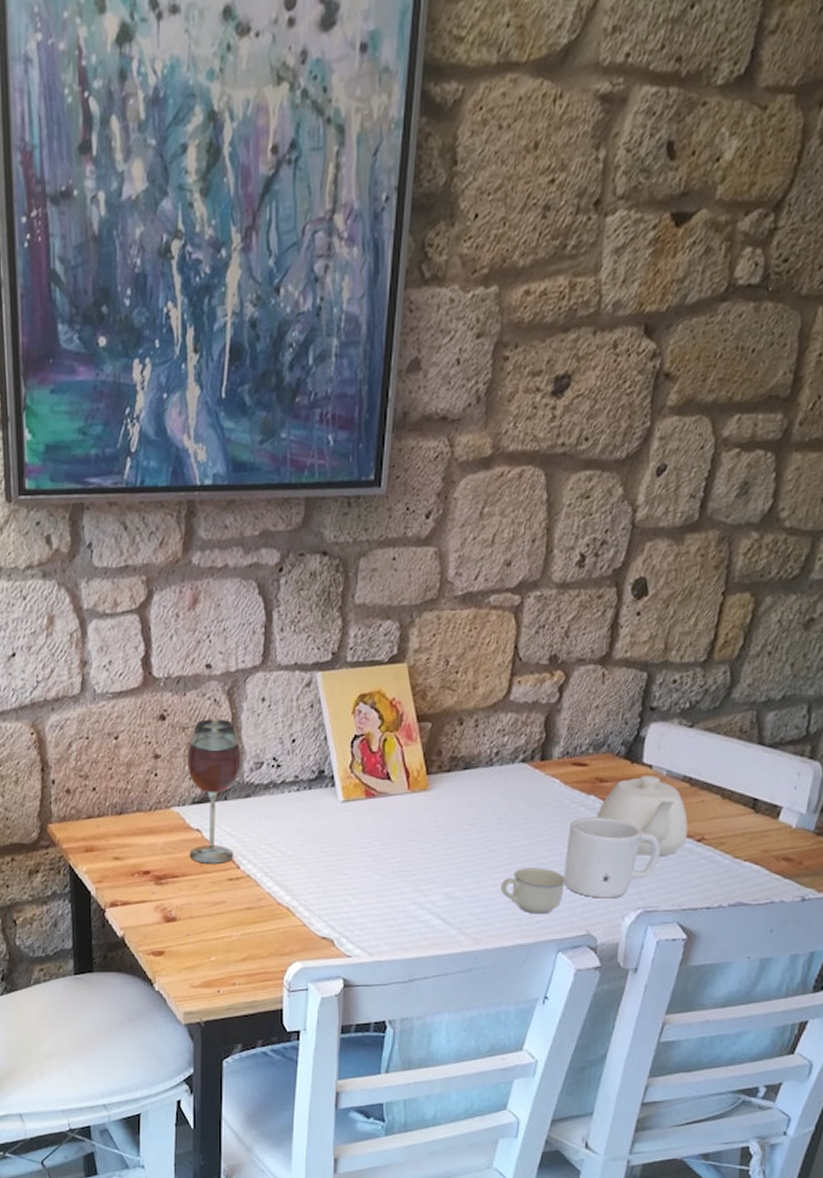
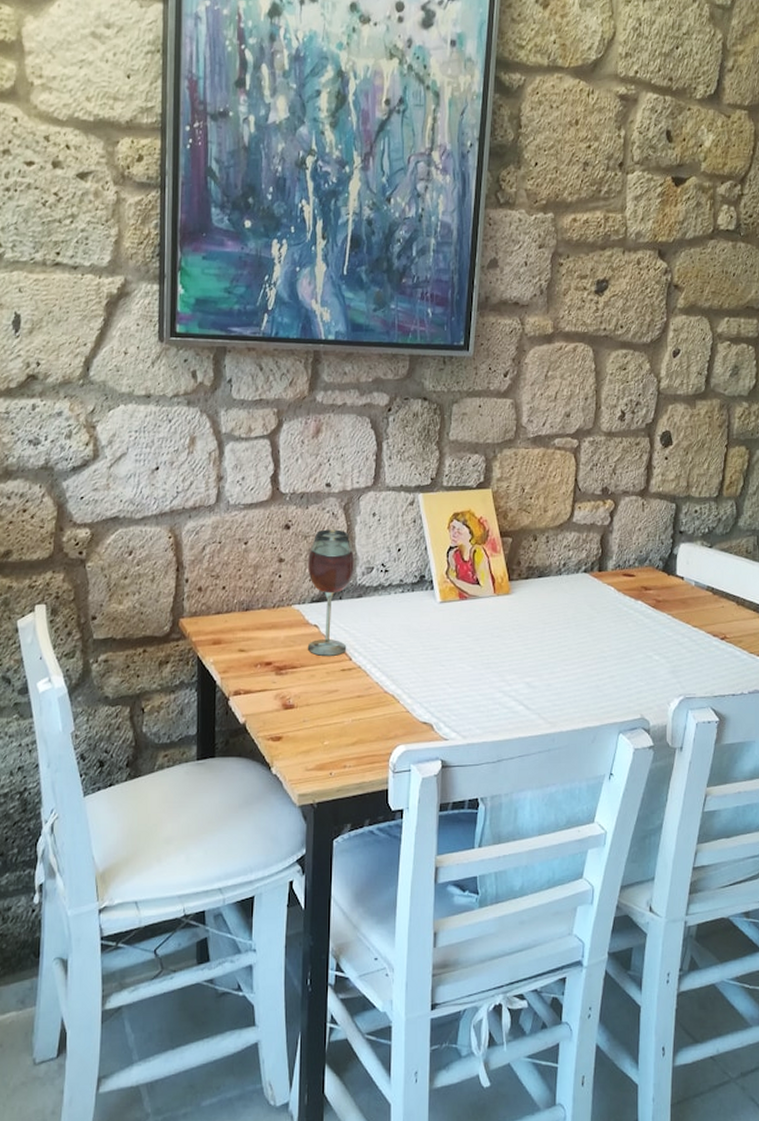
cup: present [501,868,566,914] -> none [571,661,623,701]
mug: present [563,817,660,898] -> none [620,618,694,687]
teapot: present [596,775,688,856] -> none [643,585,713,651]

